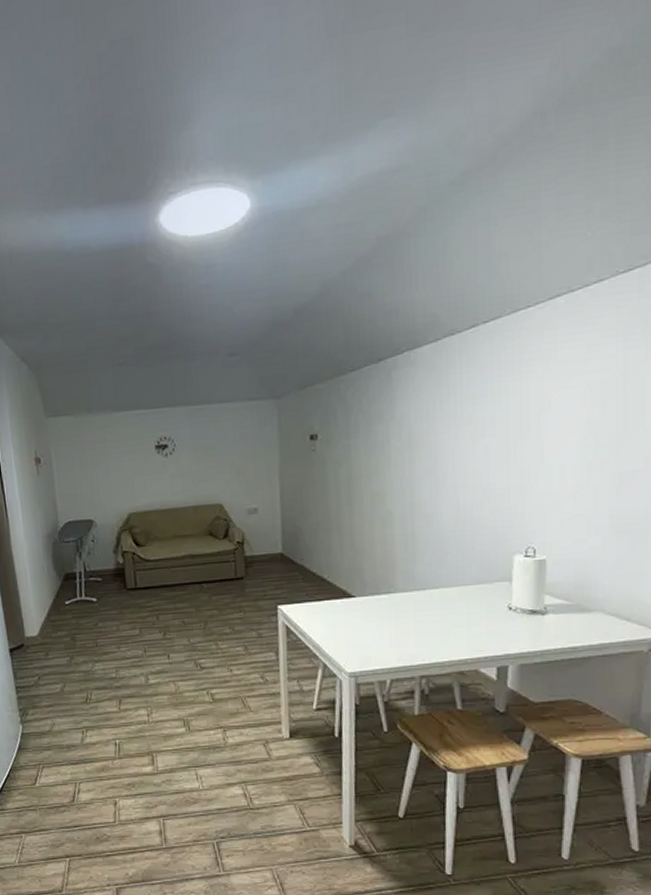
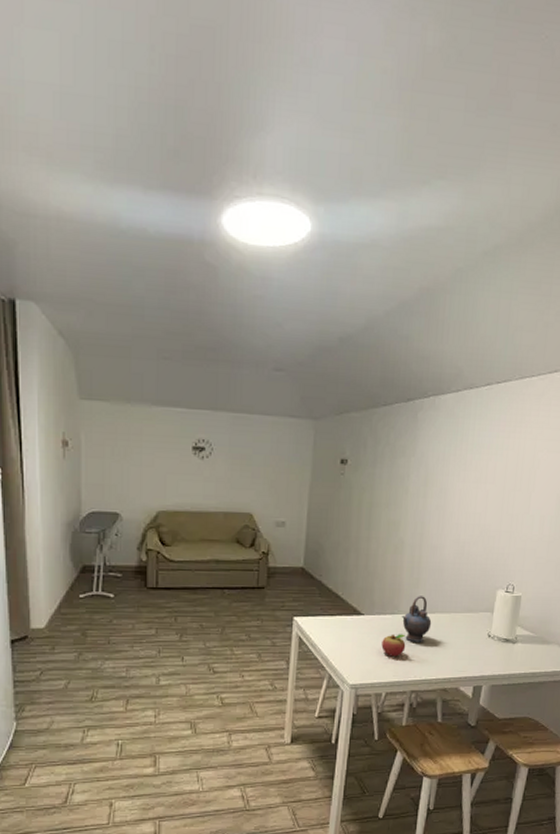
fruit: none [379,614,408,640] -> present [381,634,406,657]
teapot: none [399,570,436,622] -> present [401,596,432,642]

